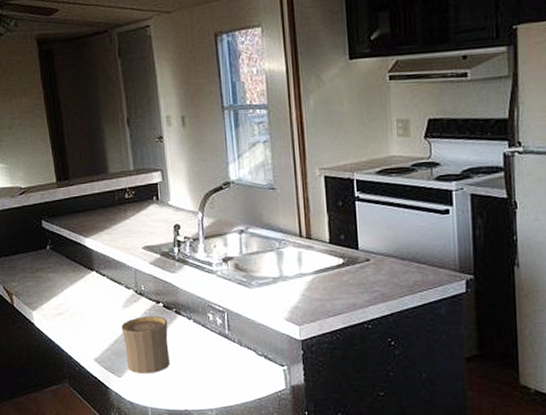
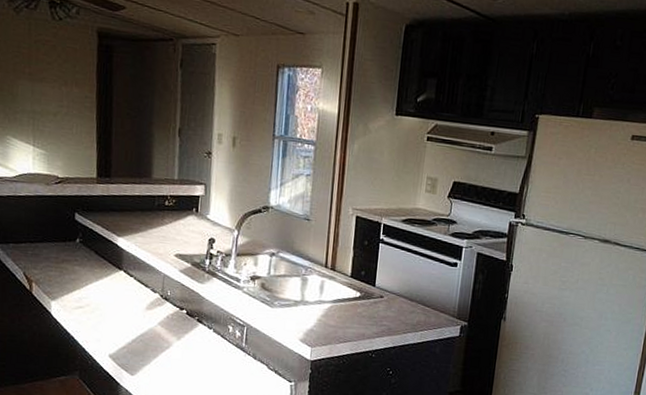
cup: present [121,316,170,374] -> none [141,320,189,376]

